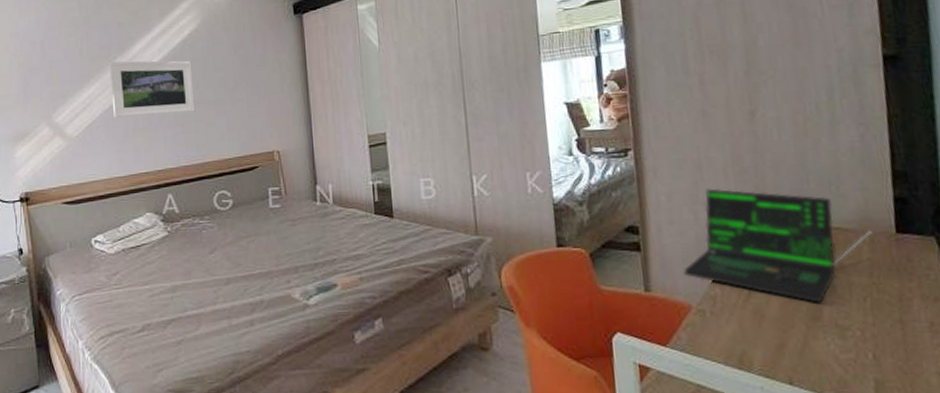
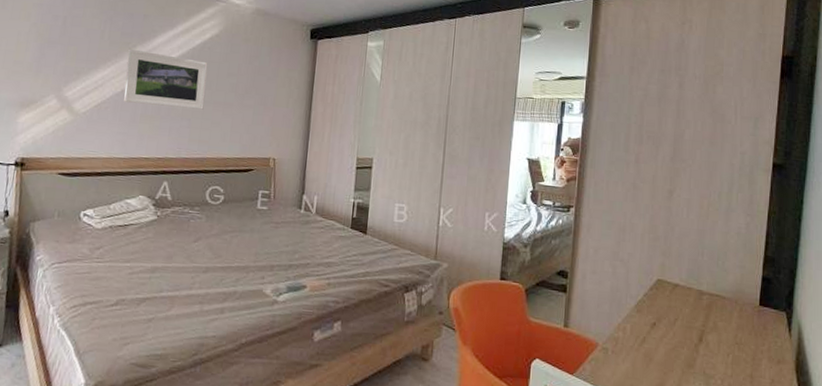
laptop: present [683,188,872,303] -> none [597,248,742,354]

